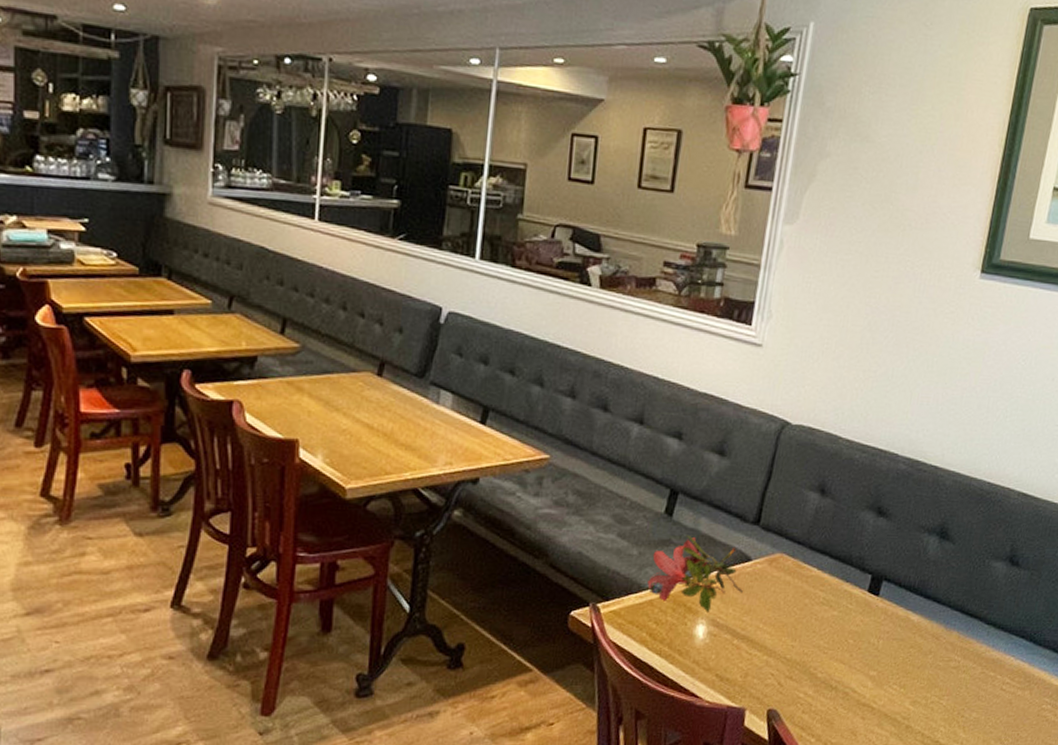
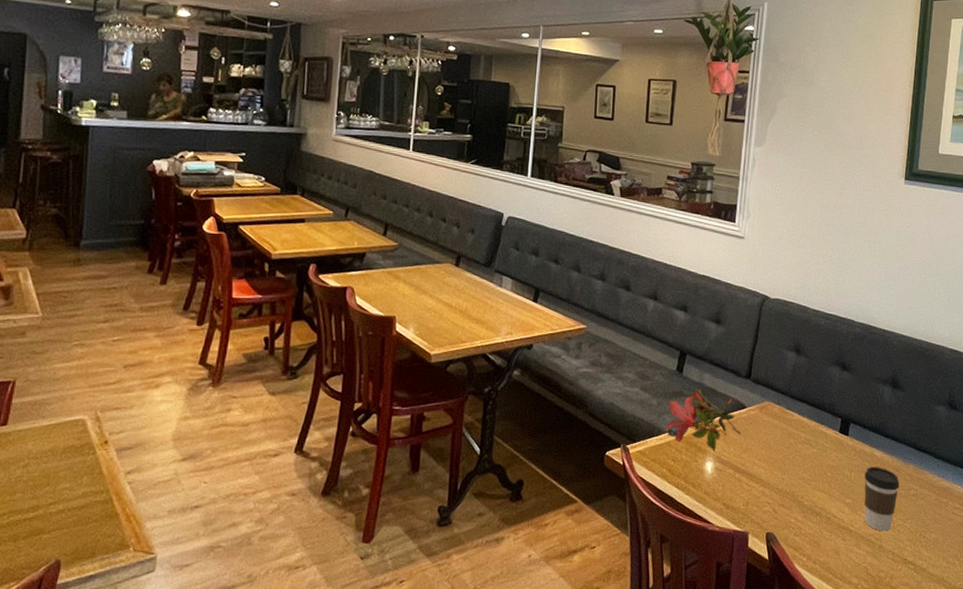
coffee cup: none [890,633,938,709] -> present [864,467,899,531]

